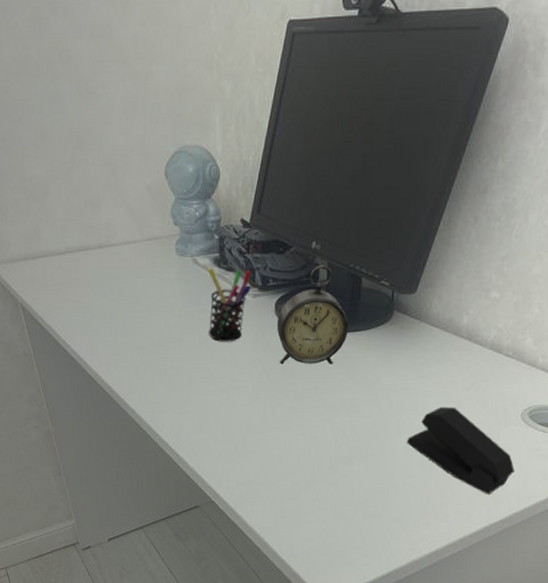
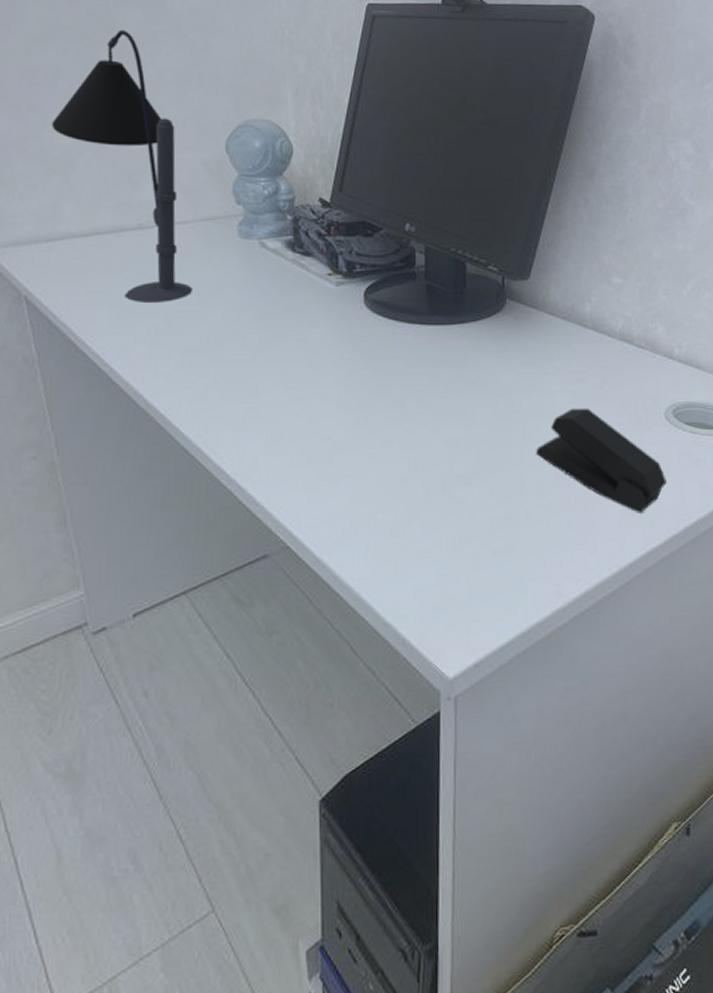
desk lamp: none [29,62,142,311] -> present [51,29,194,304]
pen holder: present [207,268,251,342] -> none [278,252,334,339]
alarm clock: present [276,265,349,365] -> none [366,248,454,364]

